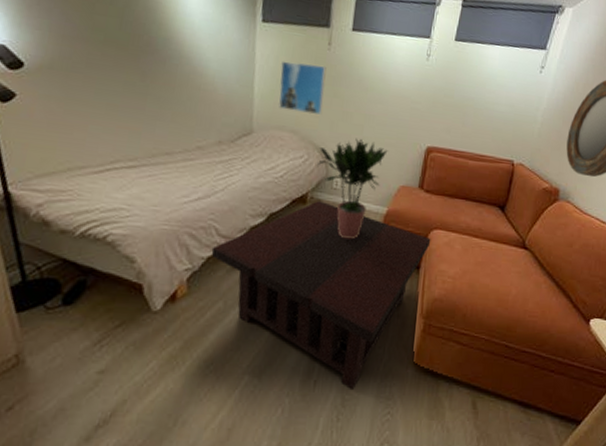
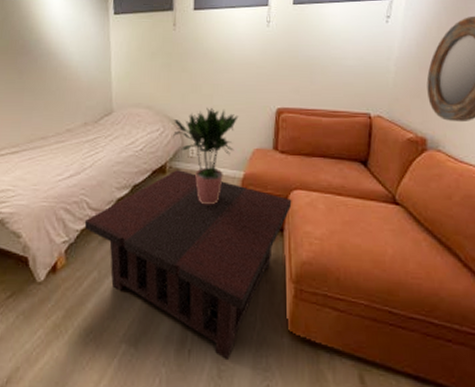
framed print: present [279,60,327,115] -> none [133,45,174,90]

